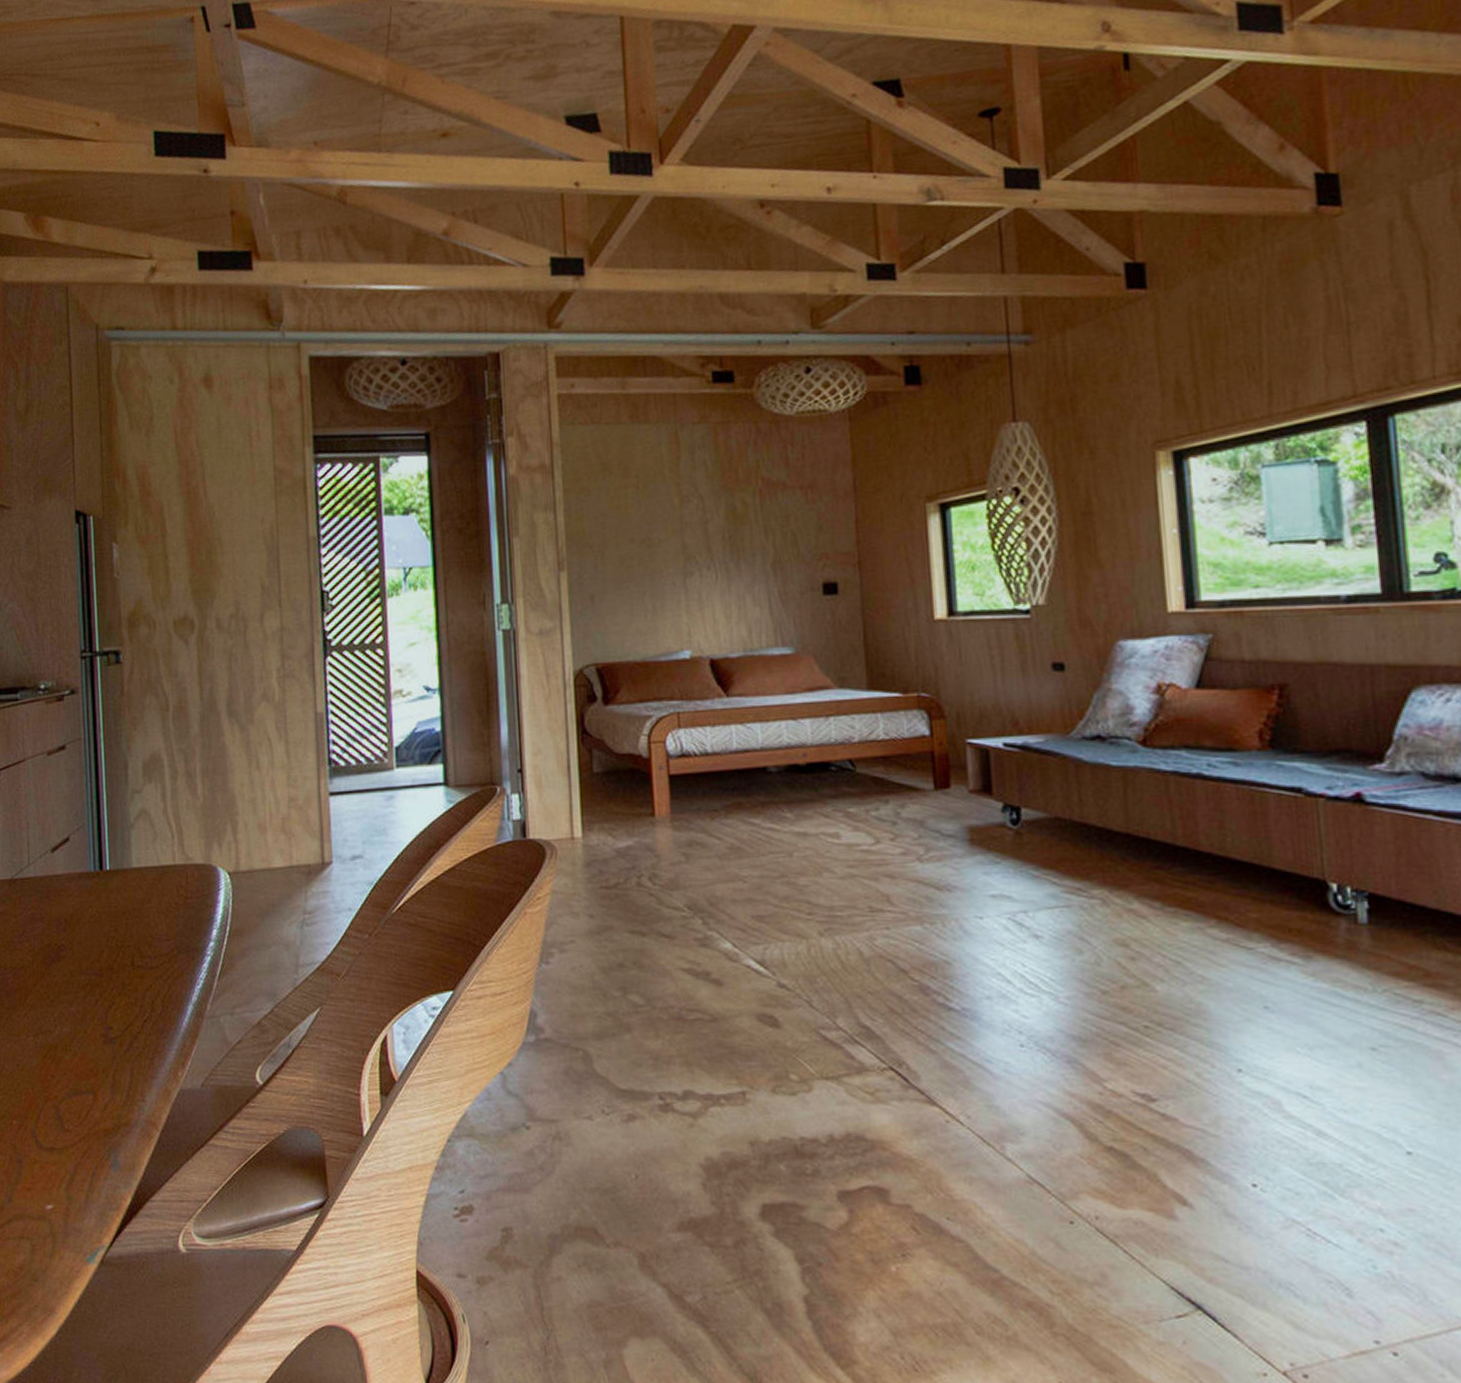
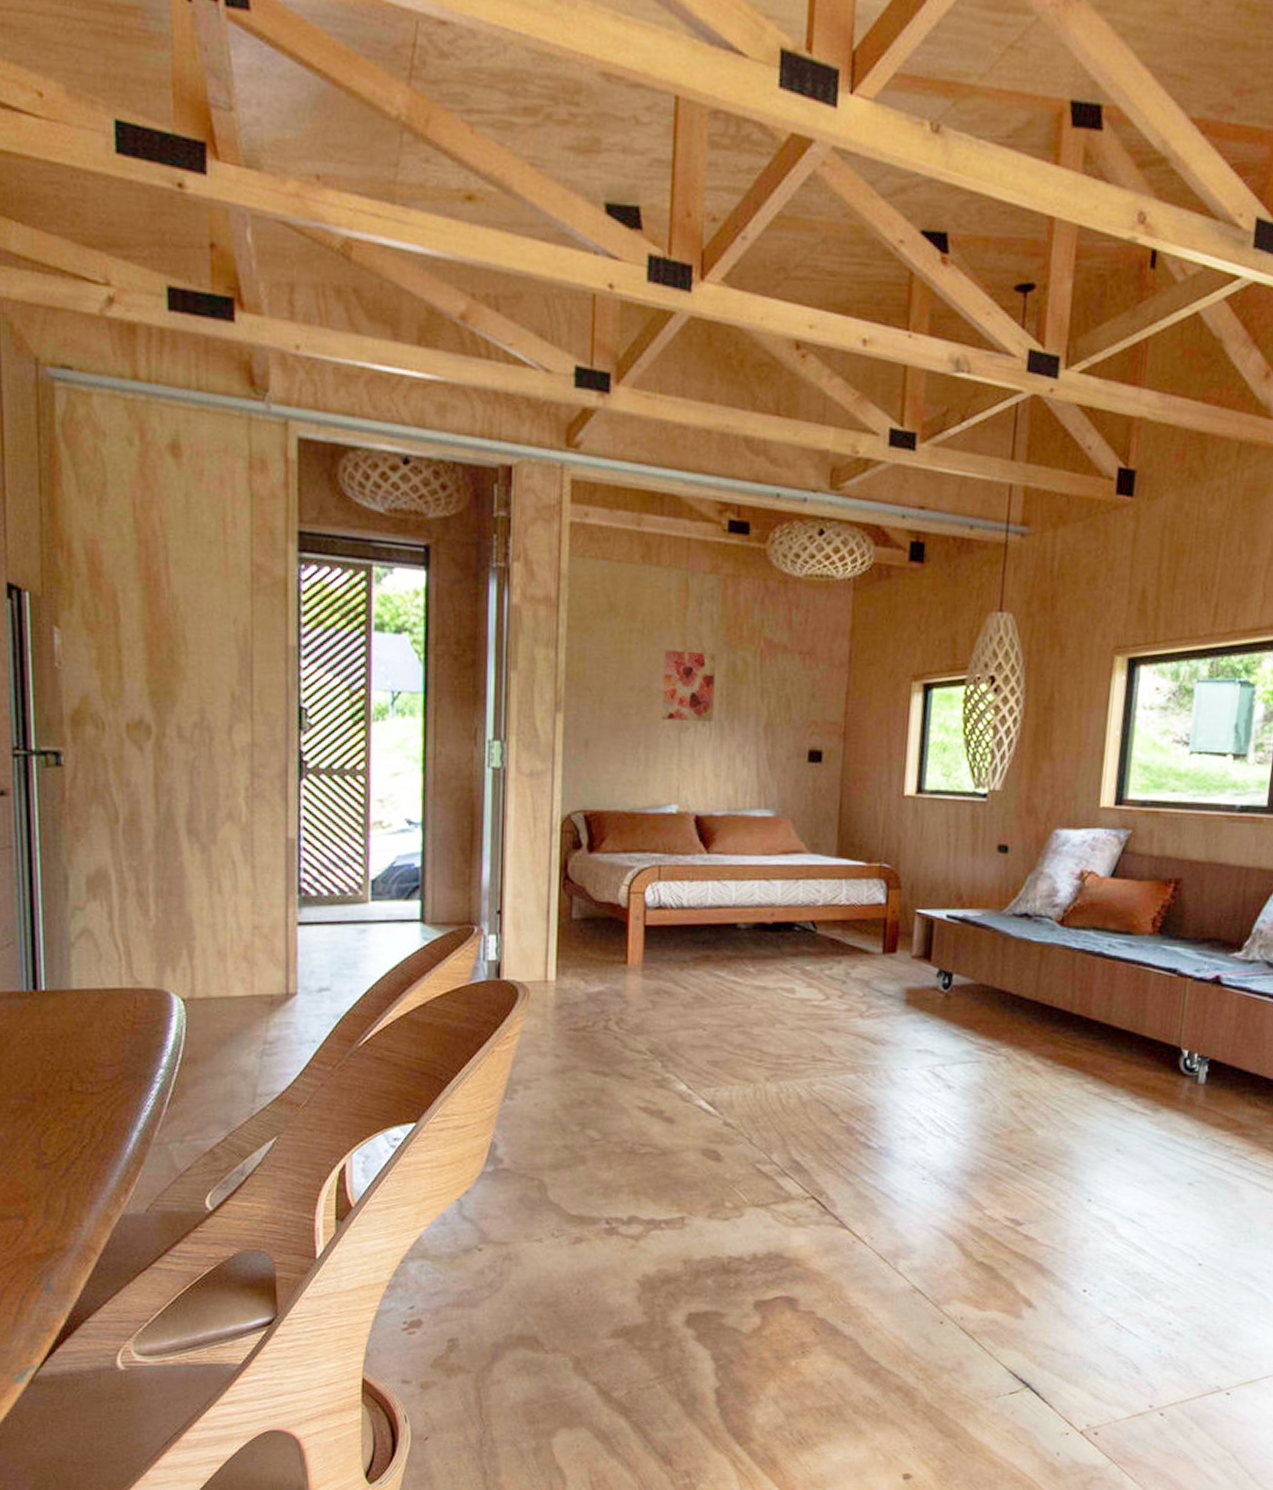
wall art: none [661,498,718,568] -> present [661,650,717,722]

